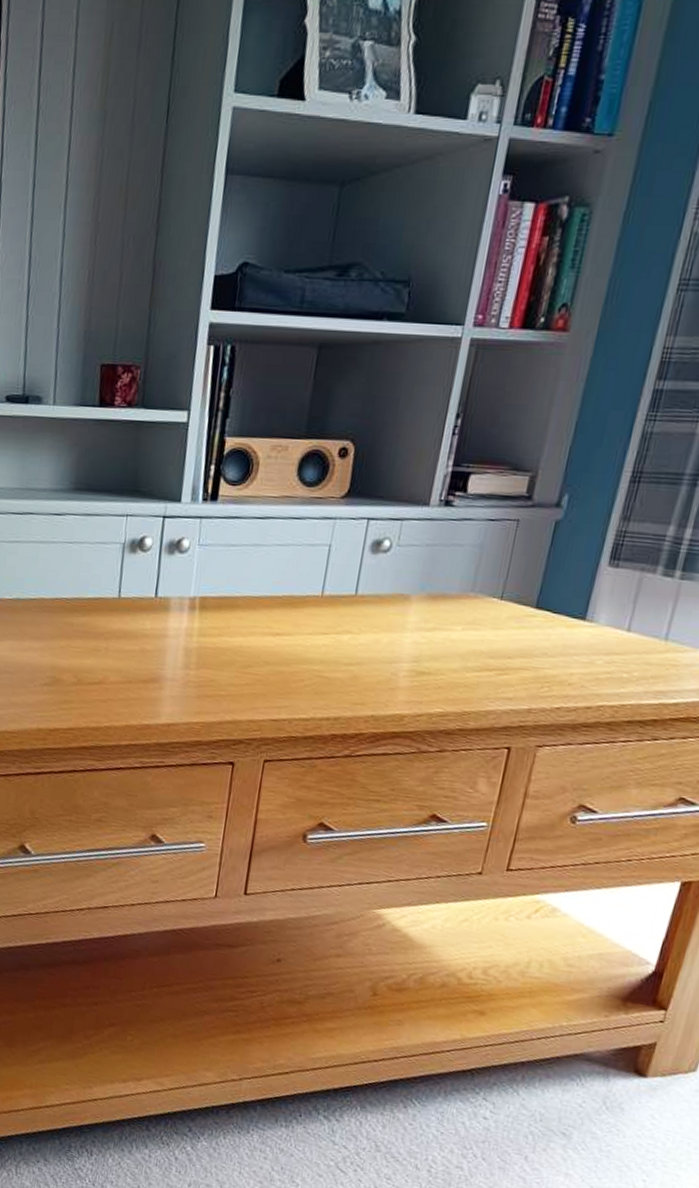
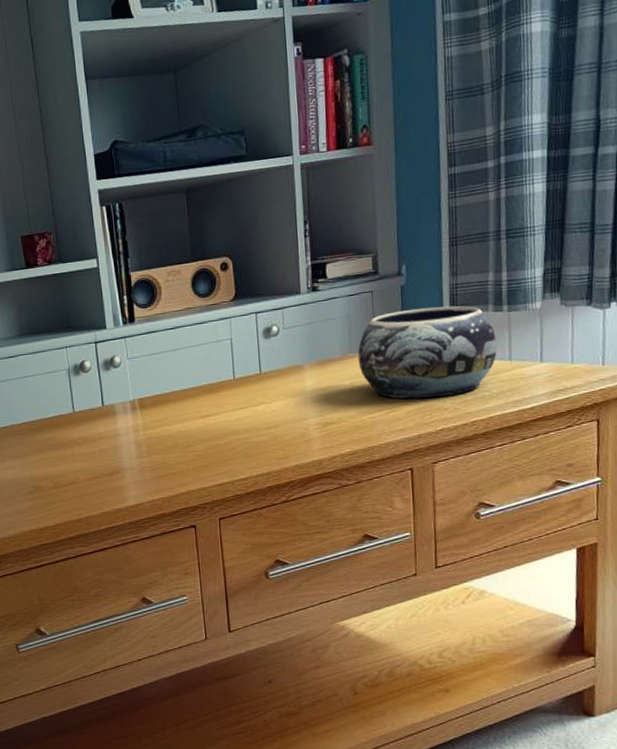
decorative bowl: none [478,551,657,670] -> present [358,306,497,399]

